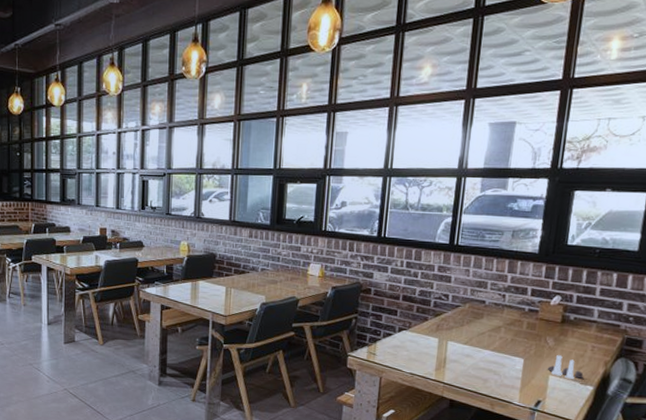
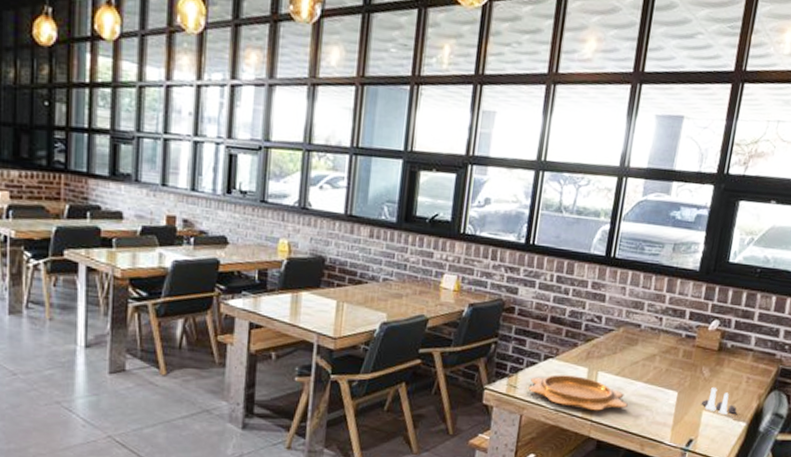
decorative bowl: none [386,344,478,375] -> present [528,374,629,411]

